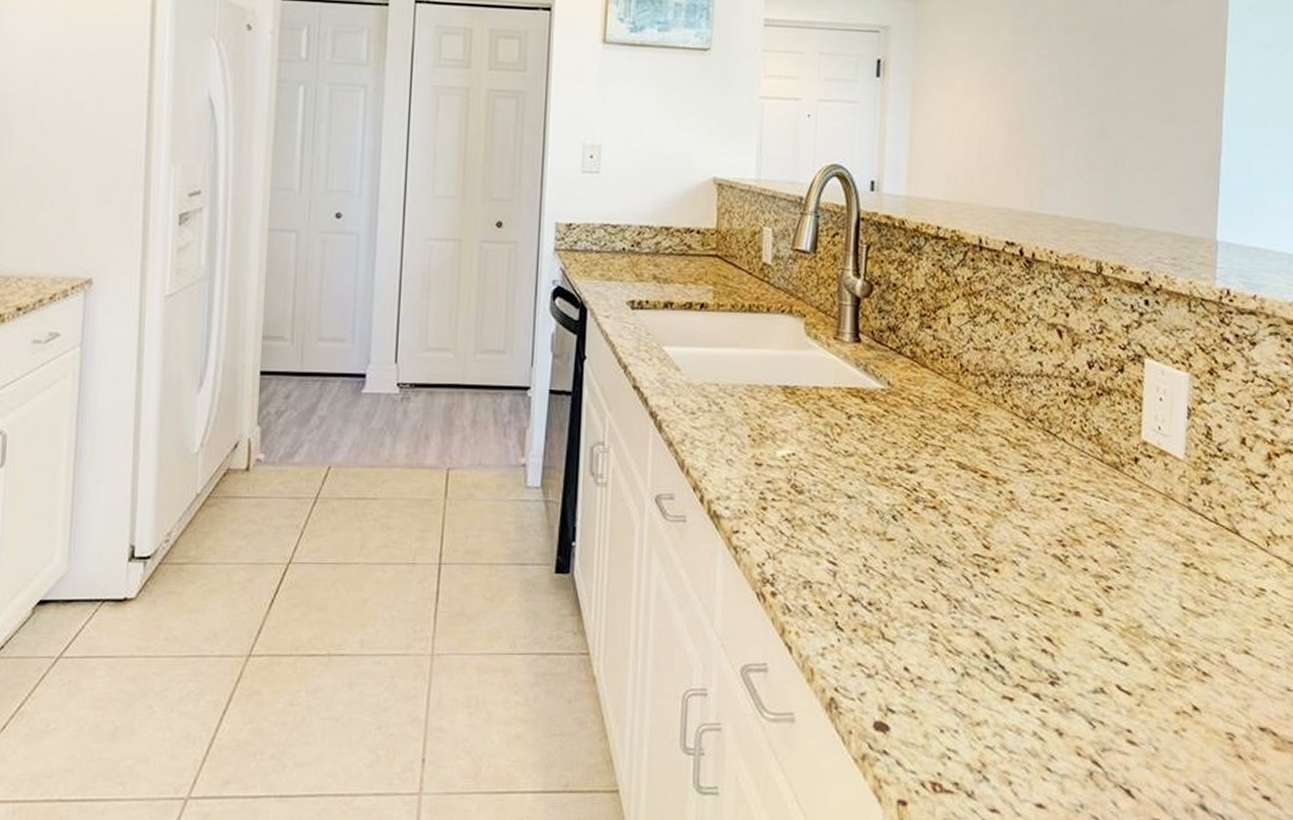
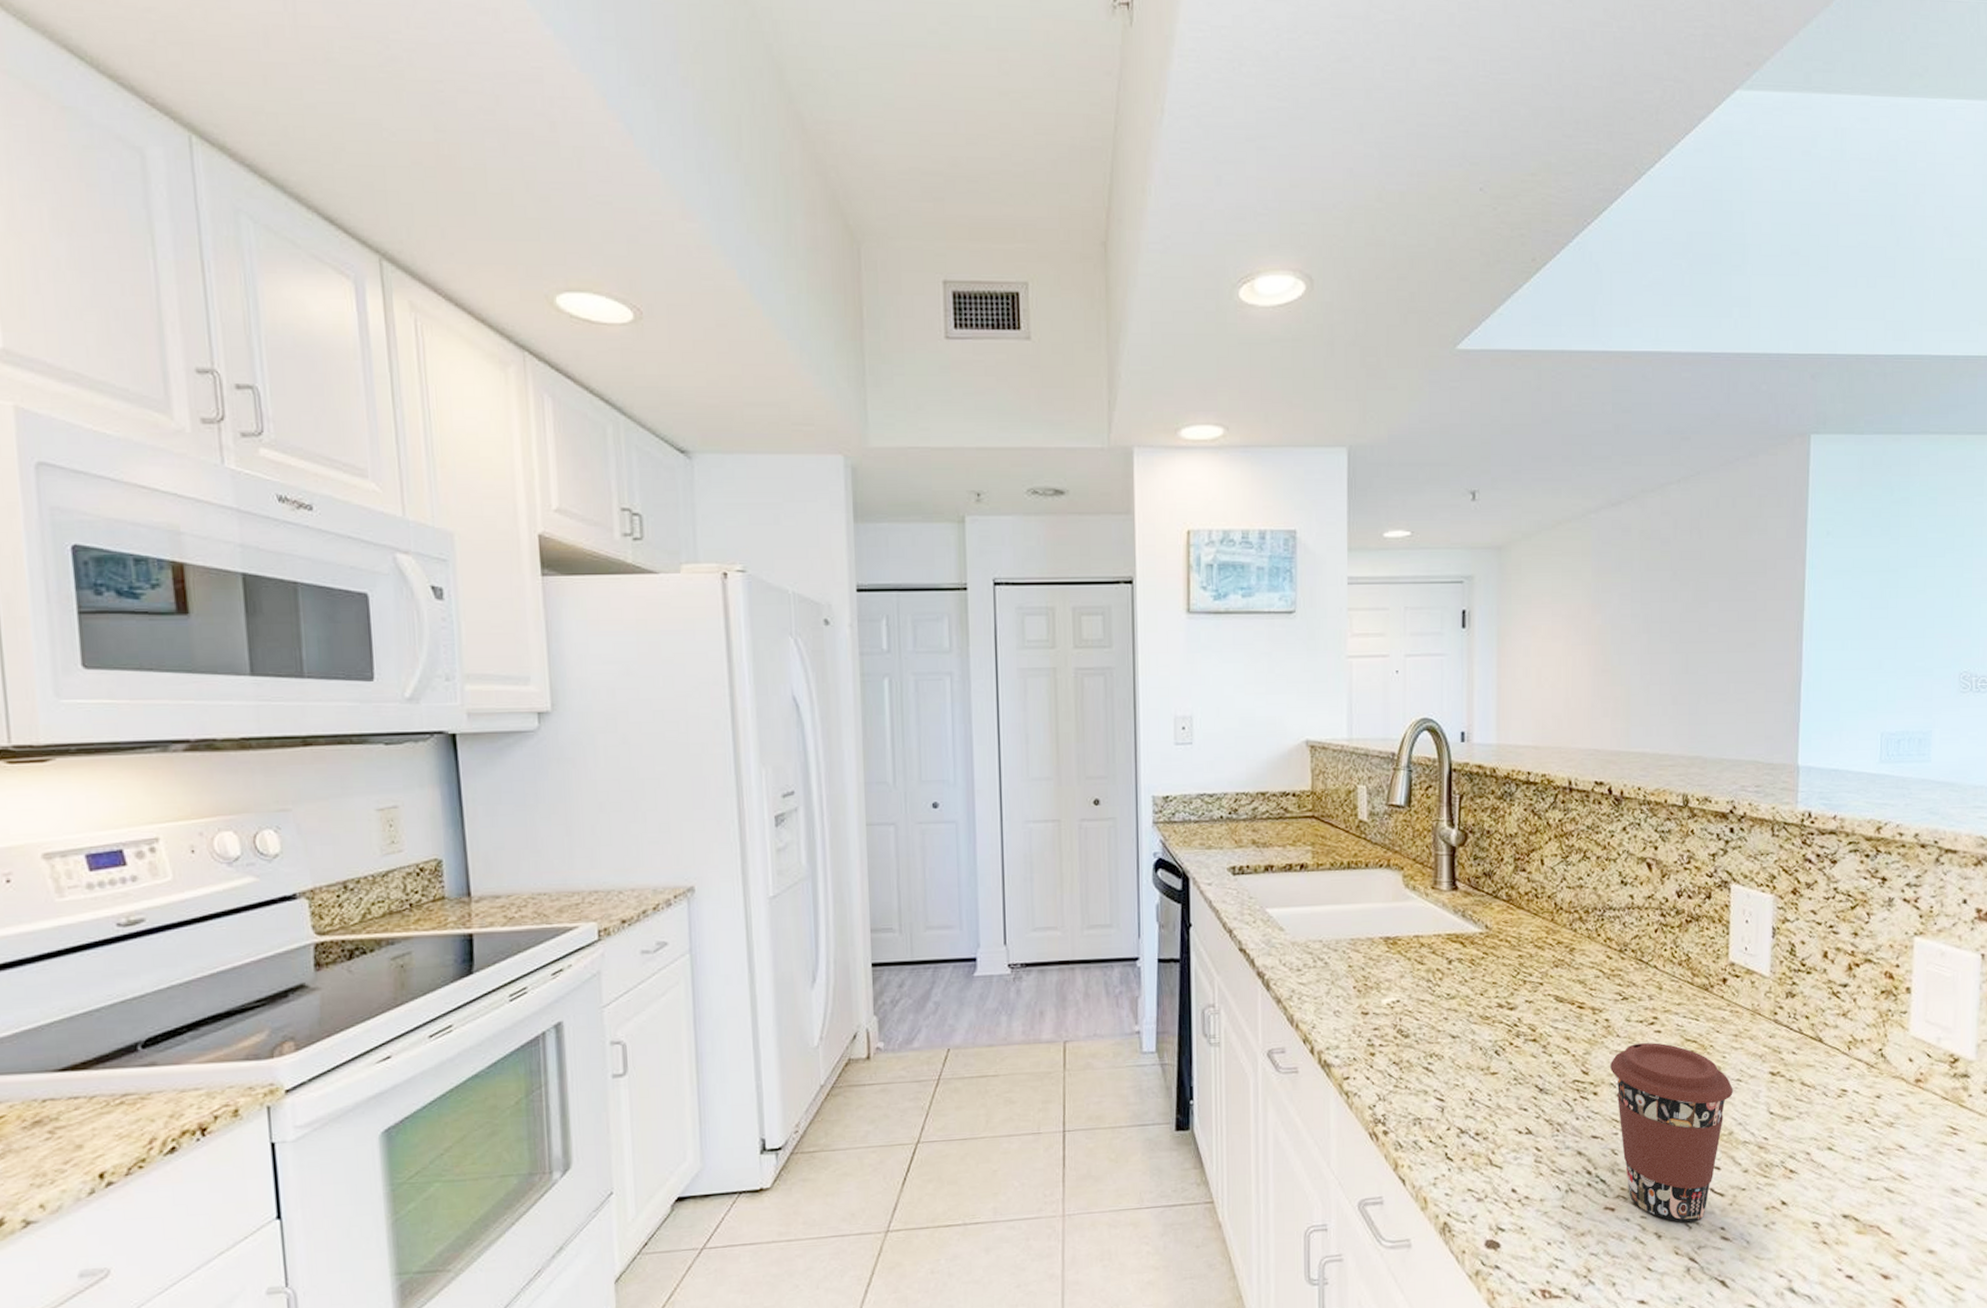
coffee cup: none [1013,520,1143,721] -> present [1610,1043,1733,1223]

